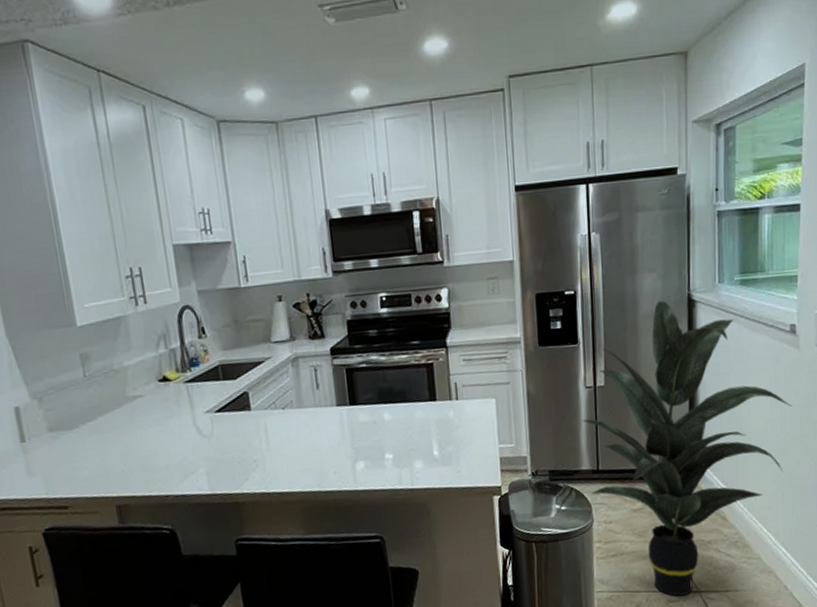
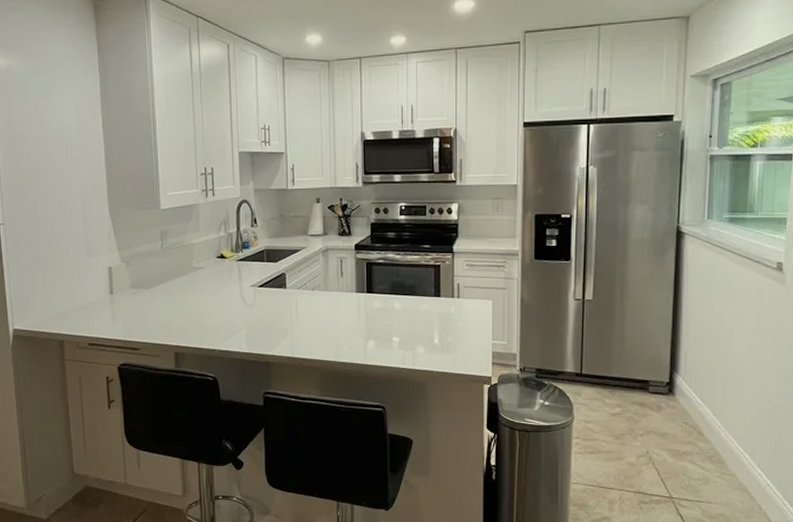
indoor plant: present [581,300,792,596] -> none [569,230,775,499]

